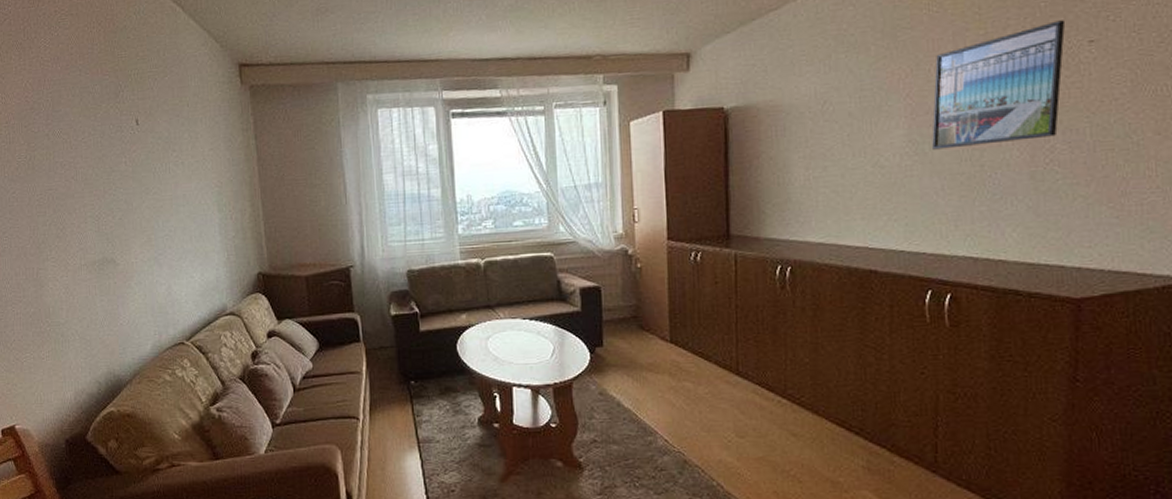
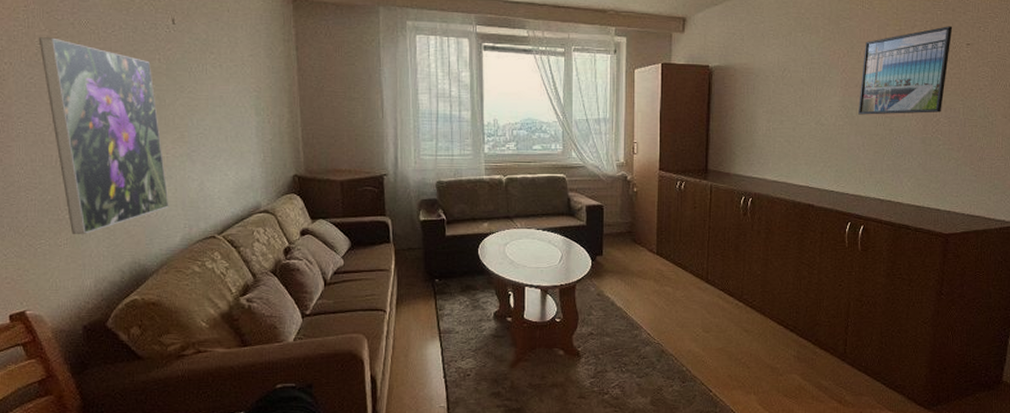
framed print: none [18,150,140,346] -> present [38,37,169,234]

